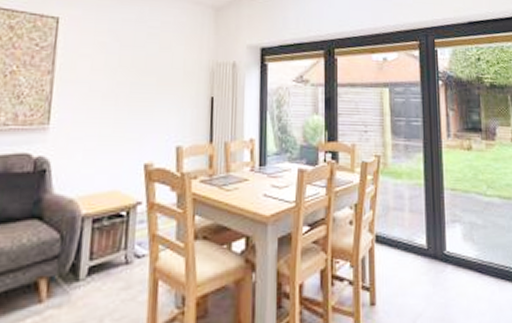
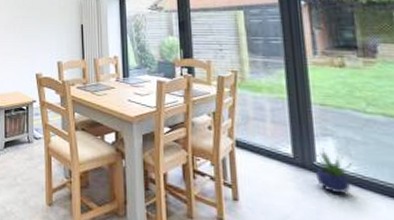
potted plant: none [446,235,476,282] -> present [316,148,354,193]

